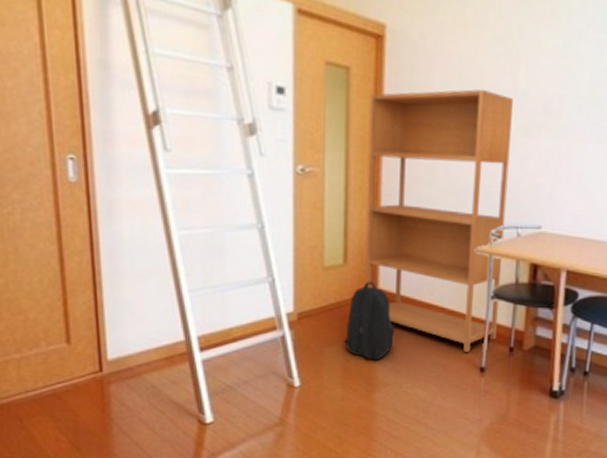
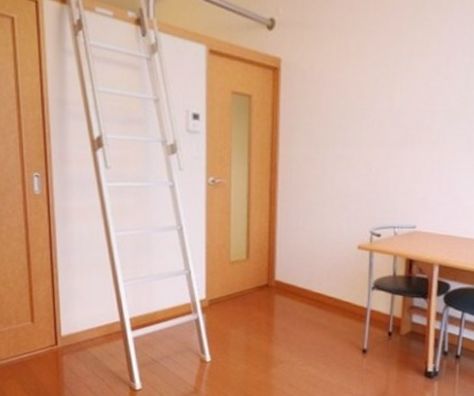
backpack: present [344,281,396,361] -> none [247,273,290,341]
bookshelf: present [365,89,513,352] -> none [264,109,390,336]

